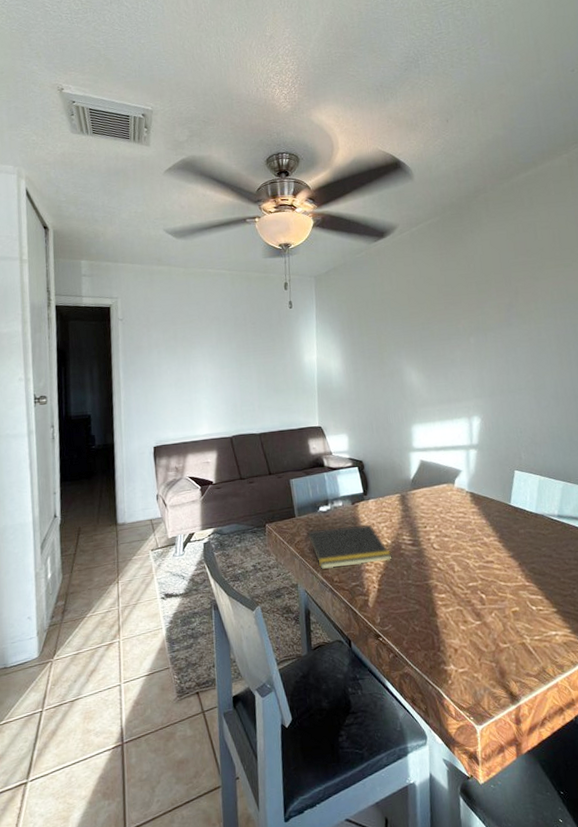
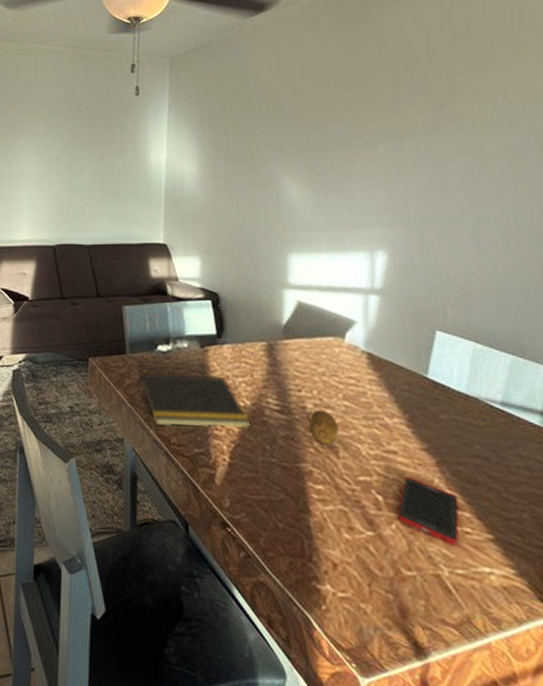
fruit: none [432,539,454,564] -> present [308,409,338,445]
cell phone: none [495,578,535,621] -> present [398,477,459,546]

